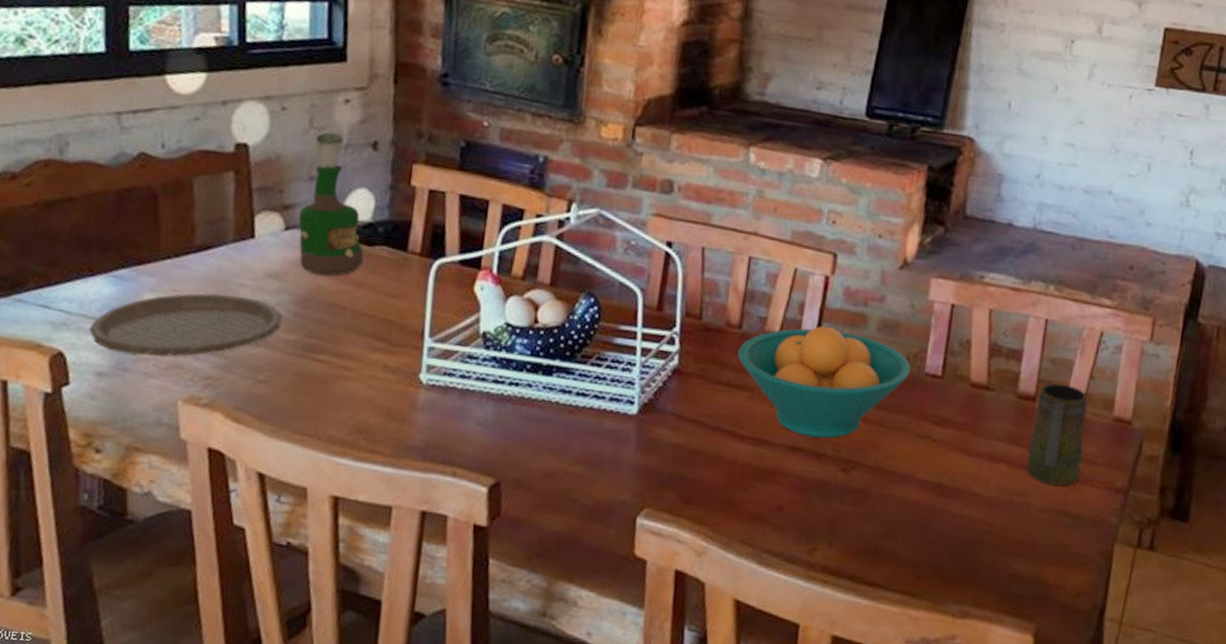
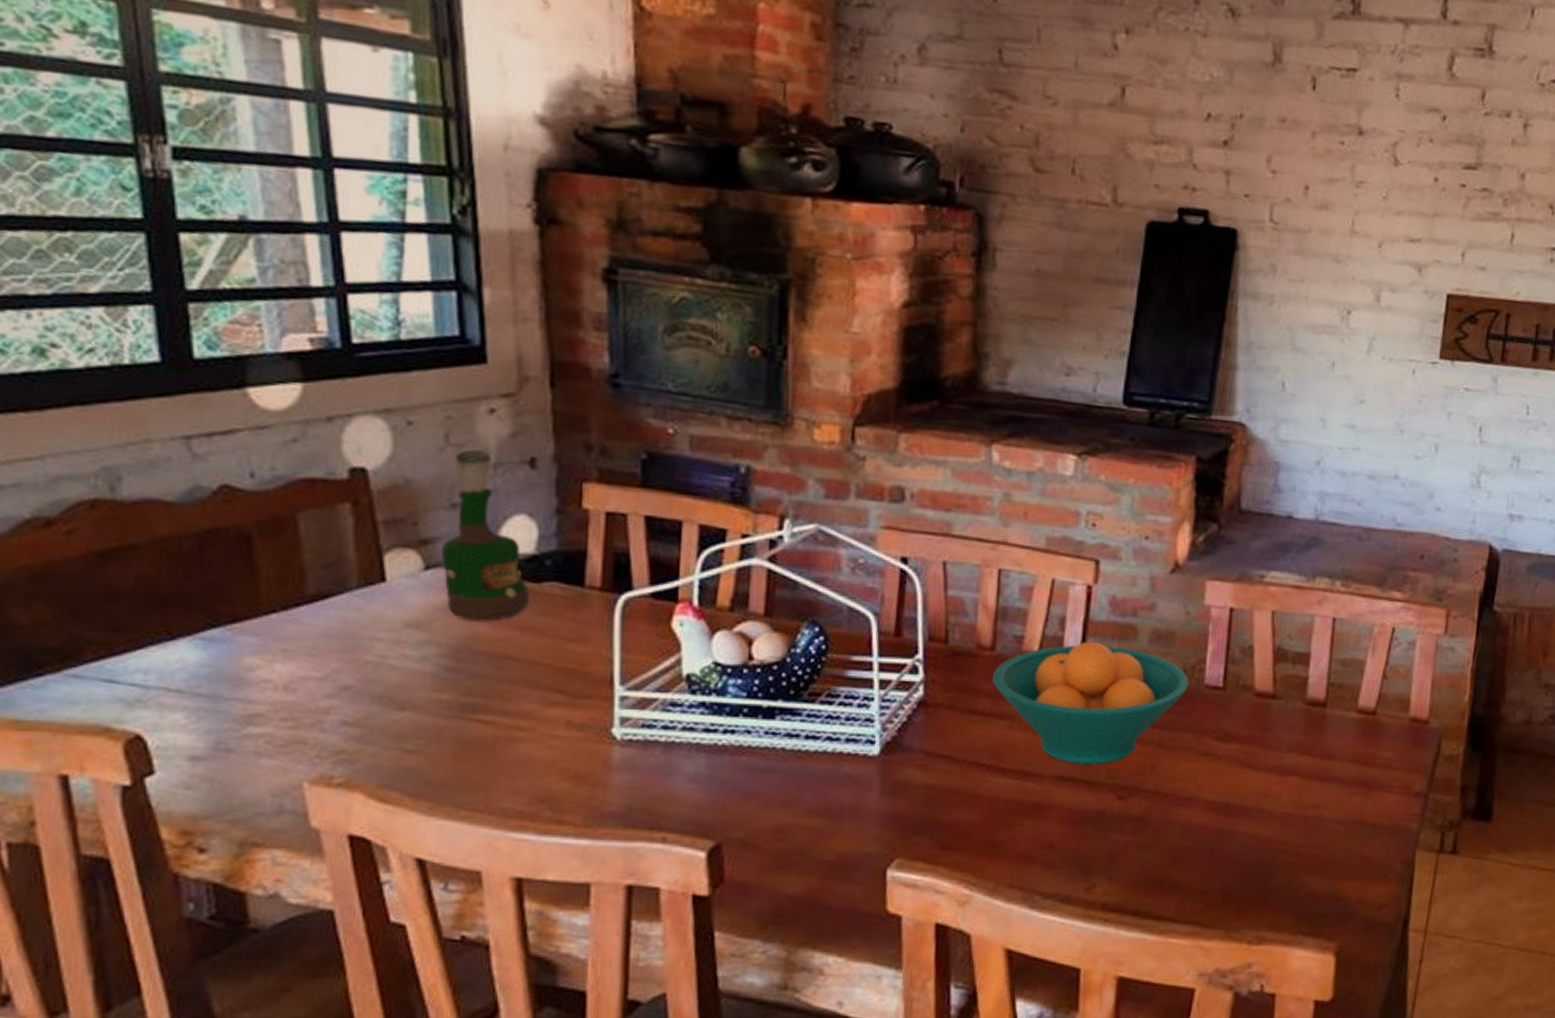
plate: present [89,293,282,357] -> none [174,651,430,732]
mug: present [1027,383,1088,486] -> none [1320,686,1382,795]

